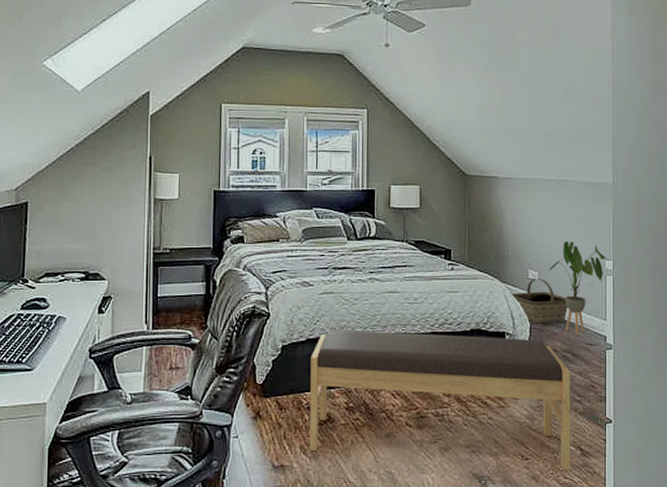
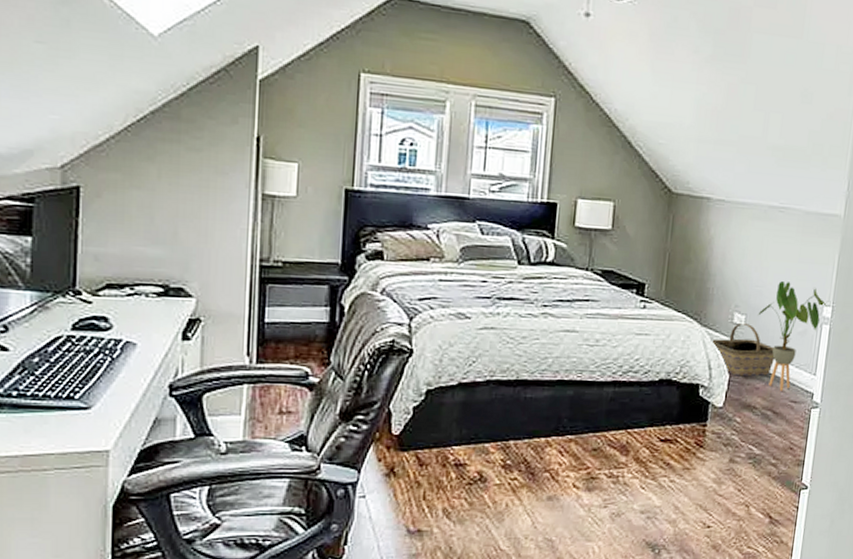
bench: present [309,329,571,471] -> none [454,372,768,540]

